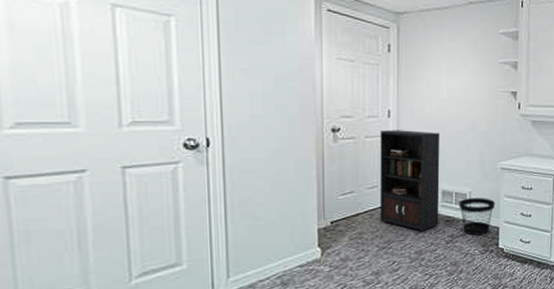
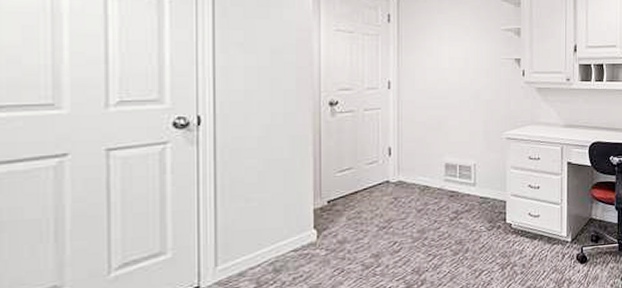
bookcase: present [380,130,462,231] -> none [379,101,467,208]
wastebasket: present [458,198,496,235] -> none [463,170,502,211]

